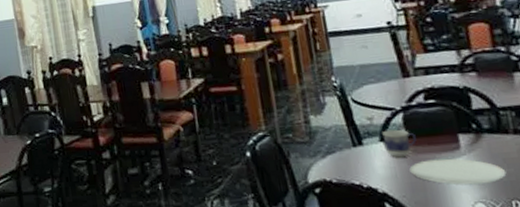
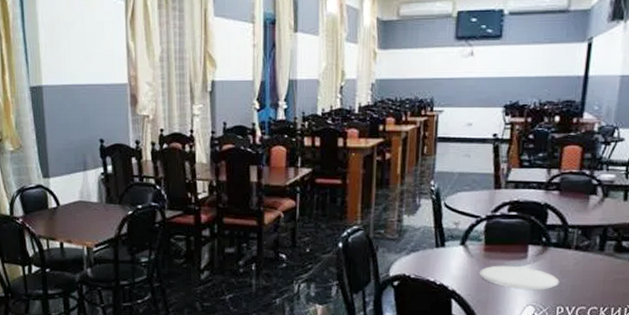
cup: present [382,129,417,158] -> none [463,235,492,261]

